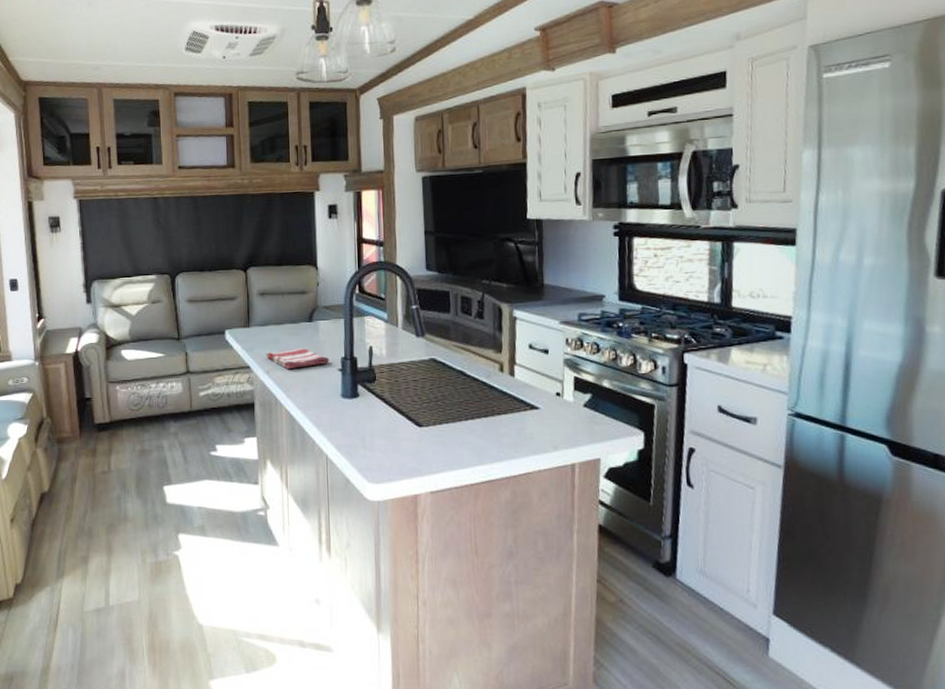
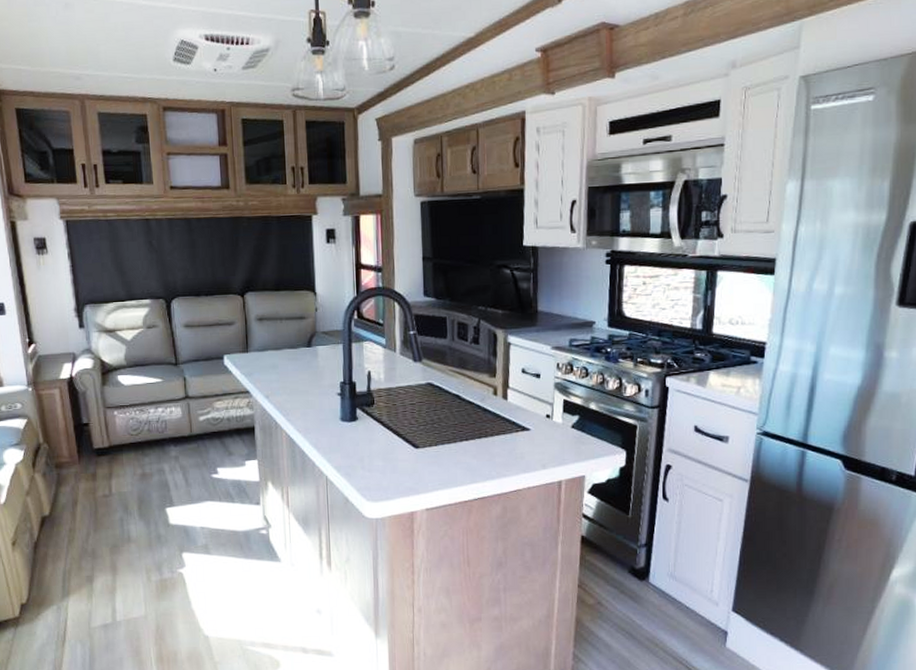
dish towel: present [266,347,330,370] -> none [265,372,329,394]

